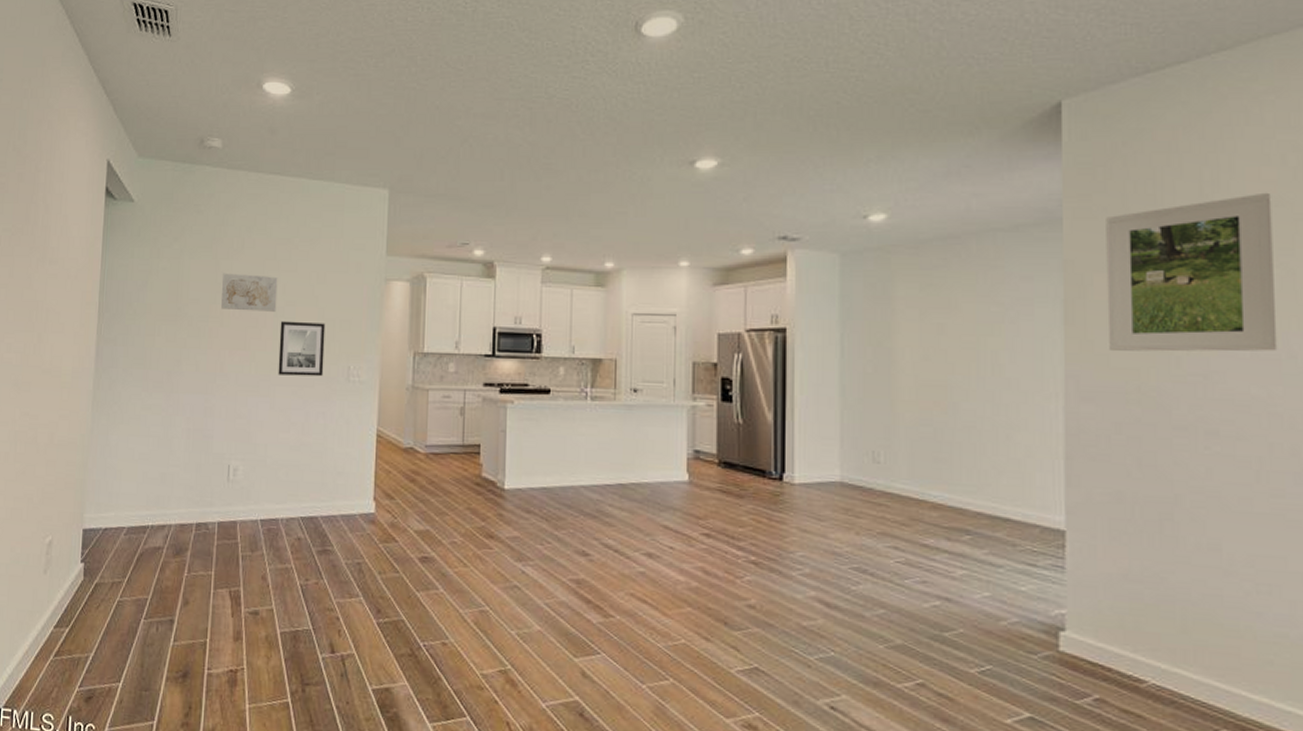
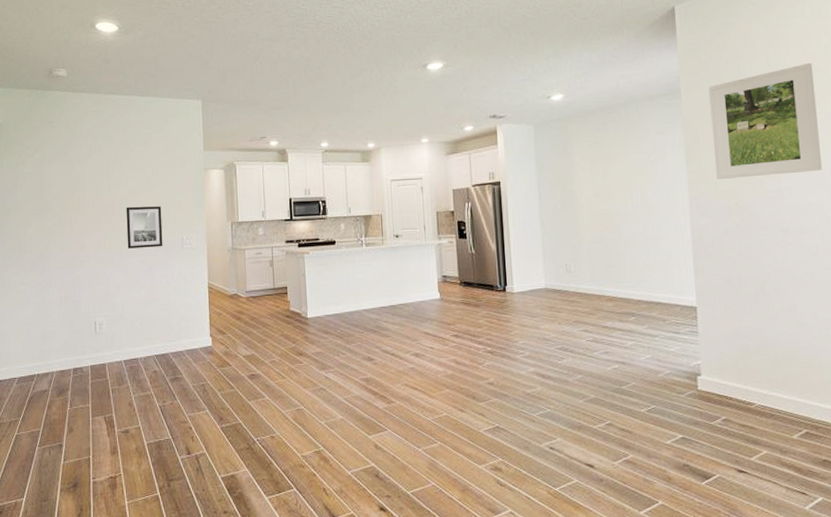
wall art: present [221,273,278,312] -> none [77,173,122,202]

